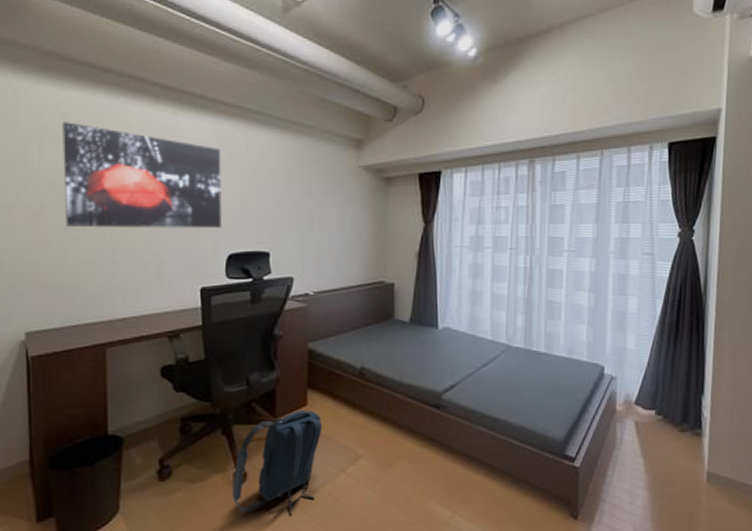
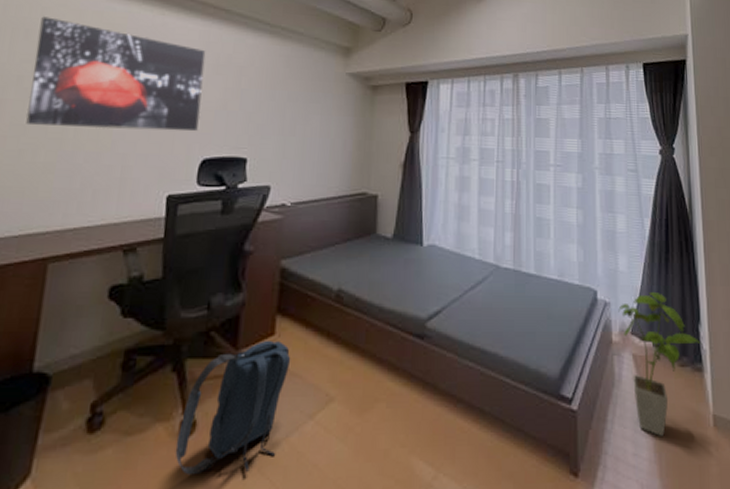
house plant: none [624,366,705,488] -> present [618,291,703,436]

